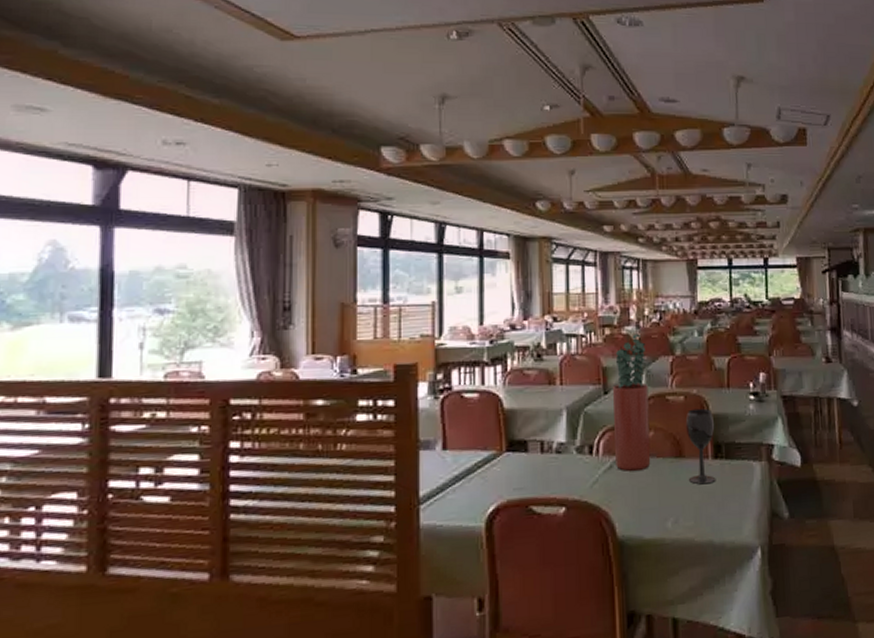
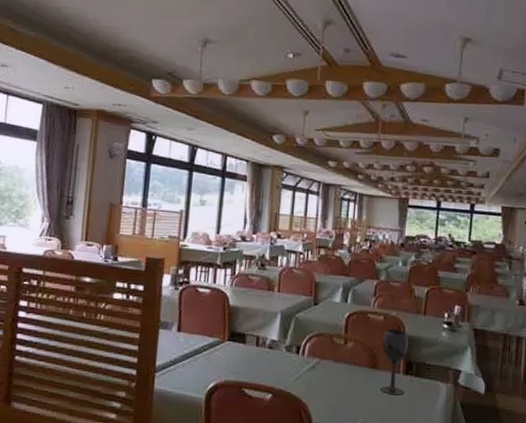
vase: present [613,328,651,471] -> none [318,252,354,374]

